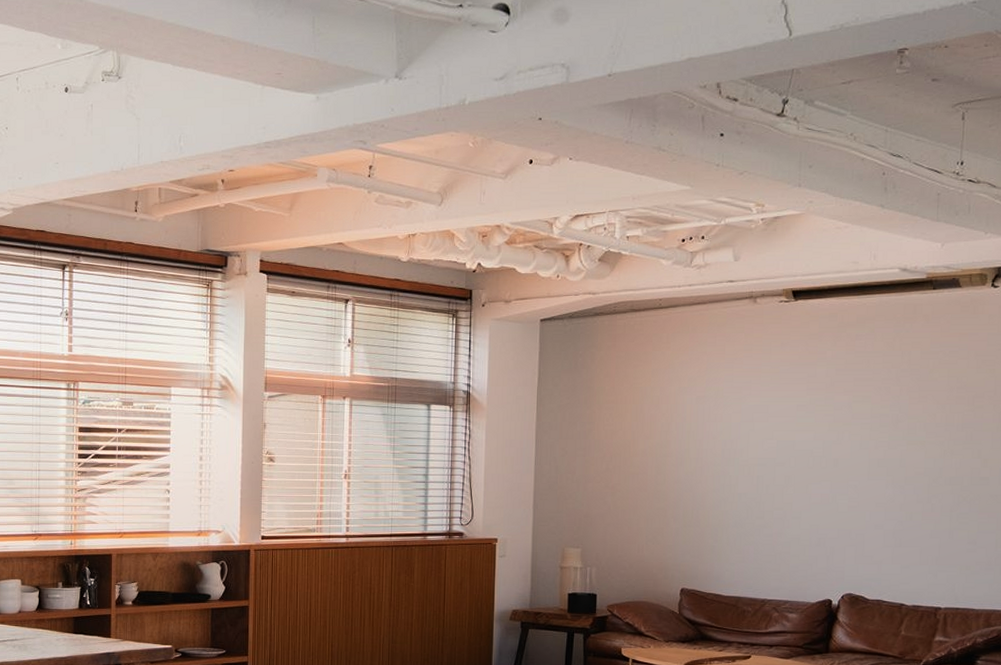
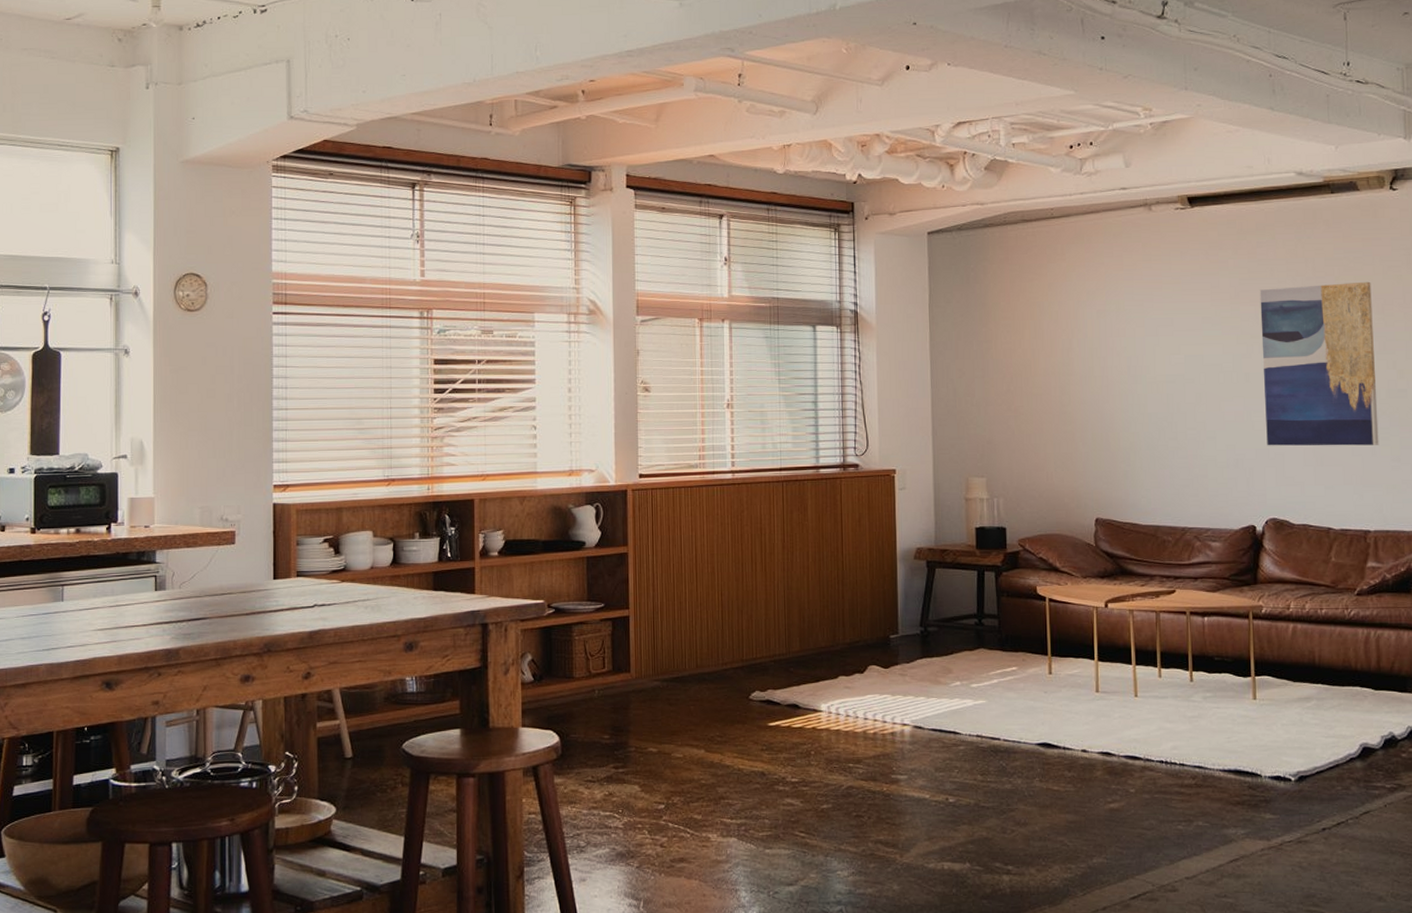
wall art: none [849,374,964,529] -> present [1259,281,1379,446]

